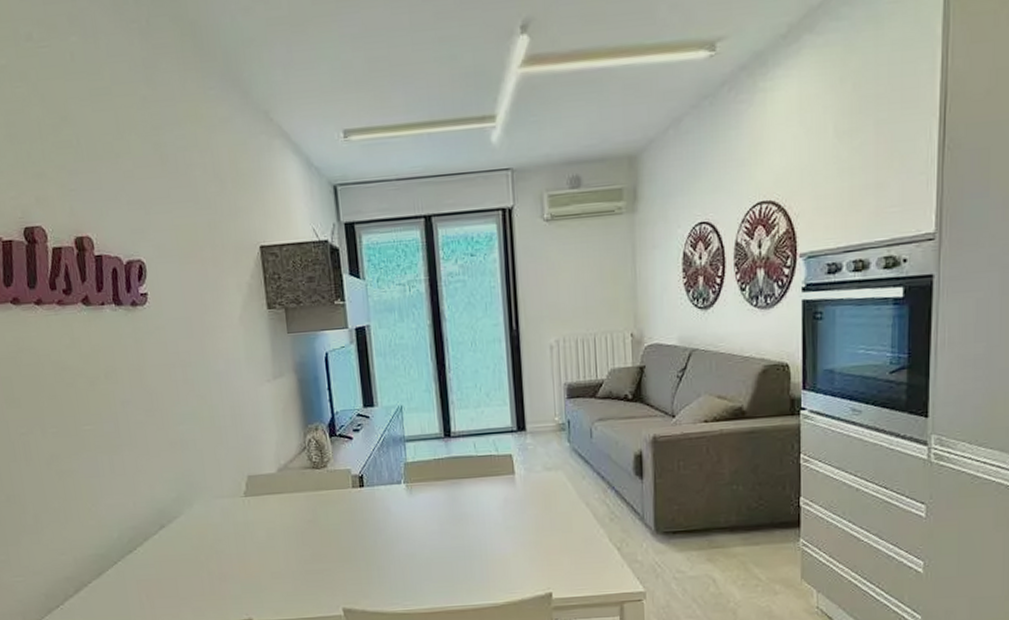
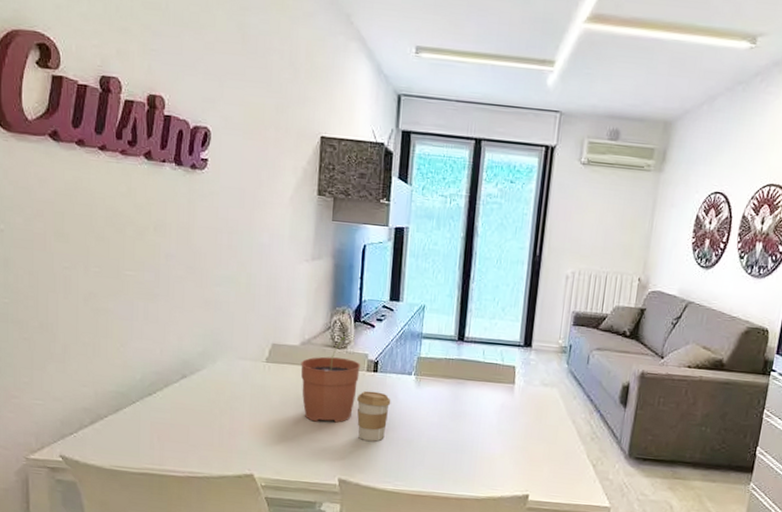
plant pot: none [281,455,346,552] -> present [301,337,361,423]
coffee cup: none [346,508,384,563] -> present [356,390,391,442]

